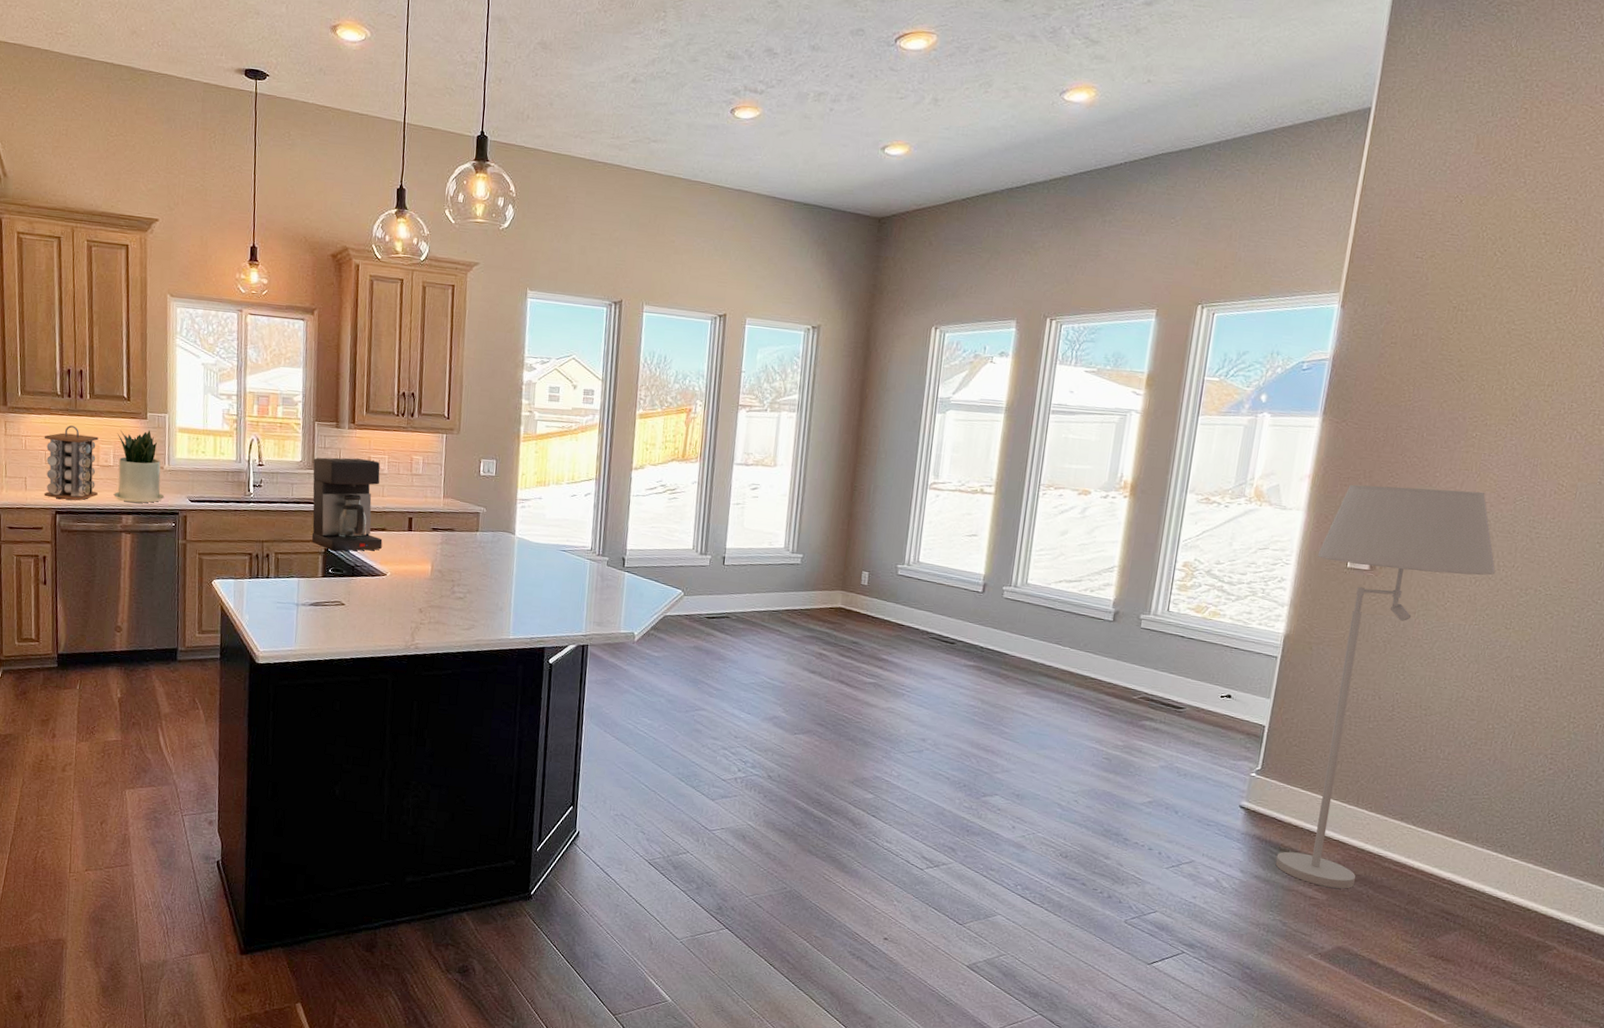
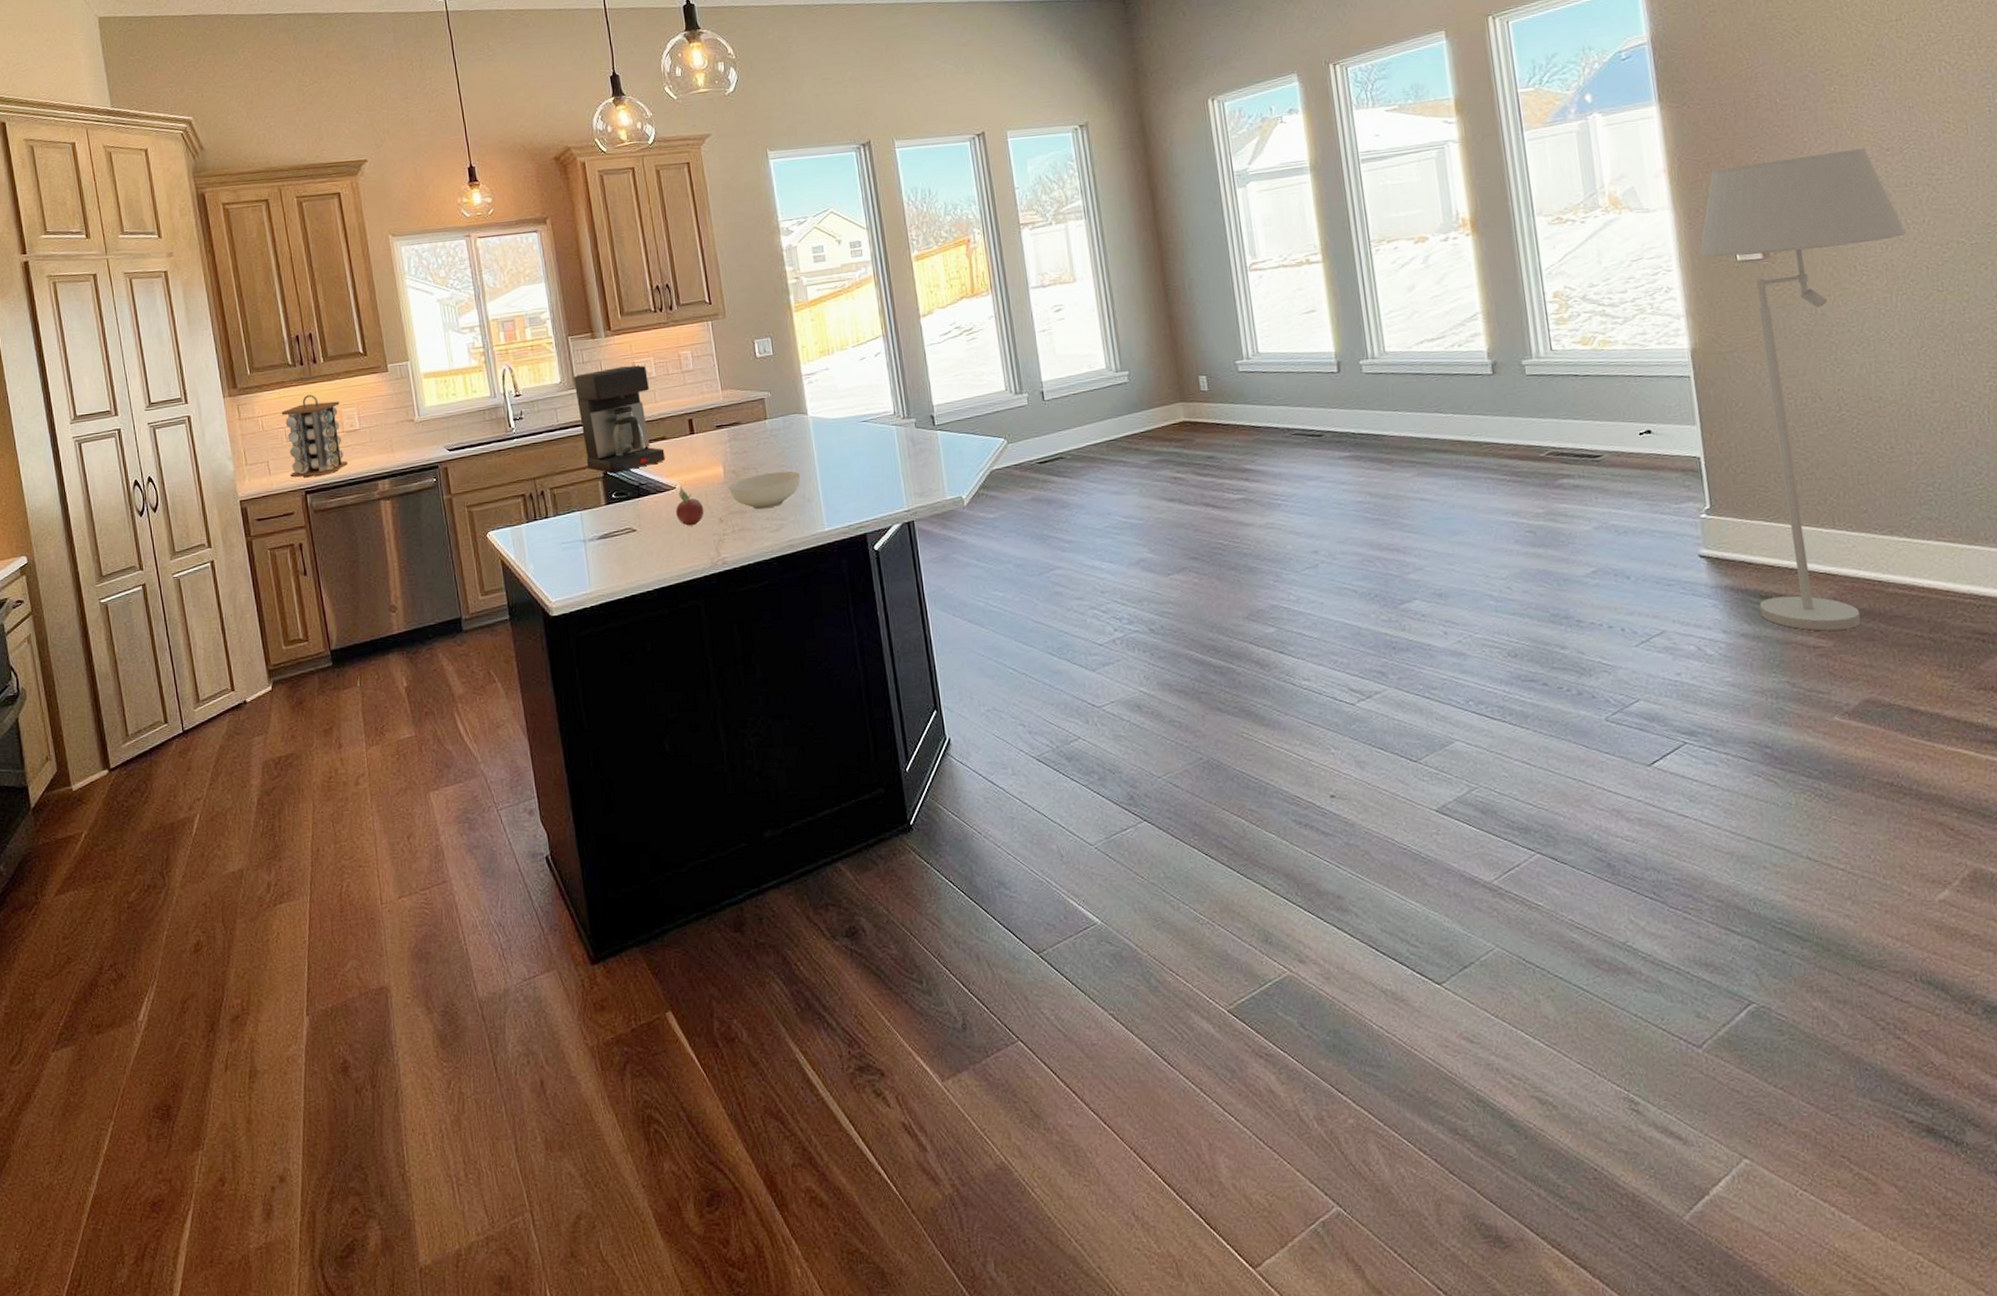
planter: present [113,429,165,503] -> none [358,382,420,466]
fruit: none [382,574,408,611] -> present [675,485,704,526]
bowl: none [432,578,498,610] -> present [727,471,801,510]

